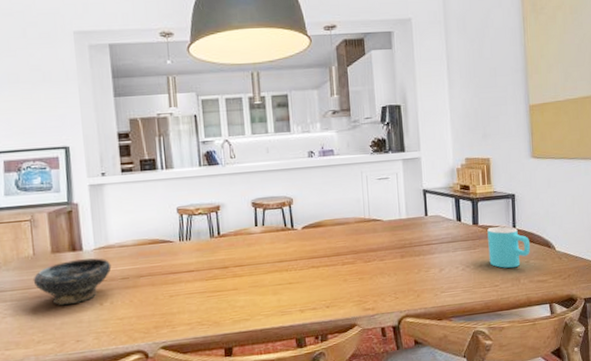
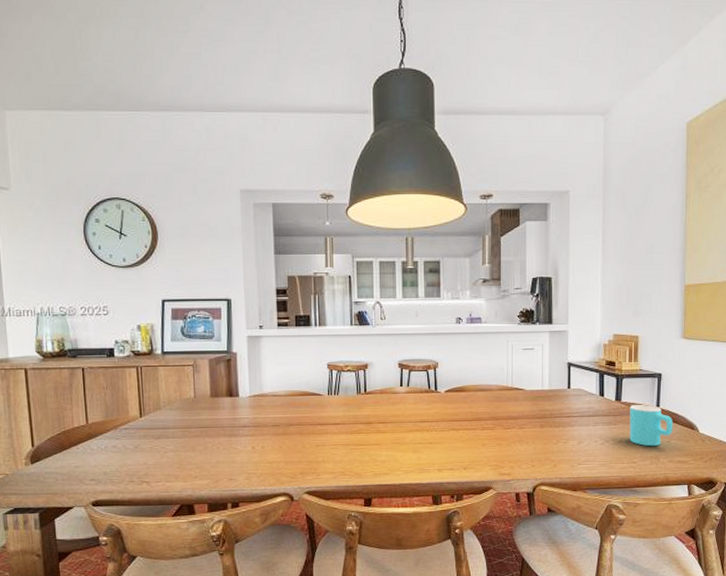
bowl: present [33,258,112,306] -> none [193,405,264,446]

